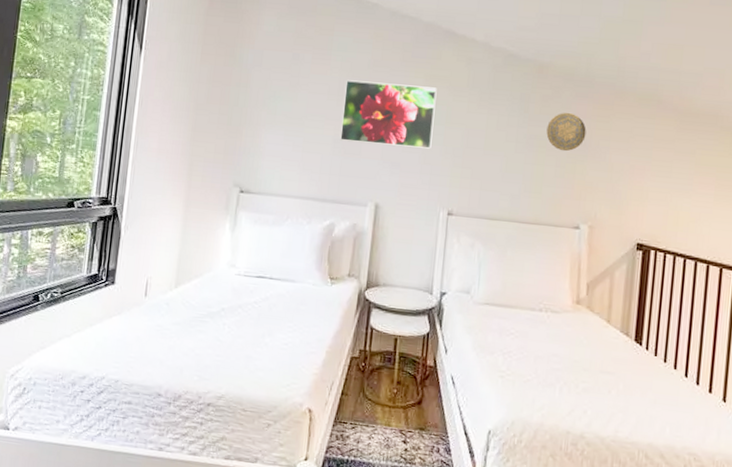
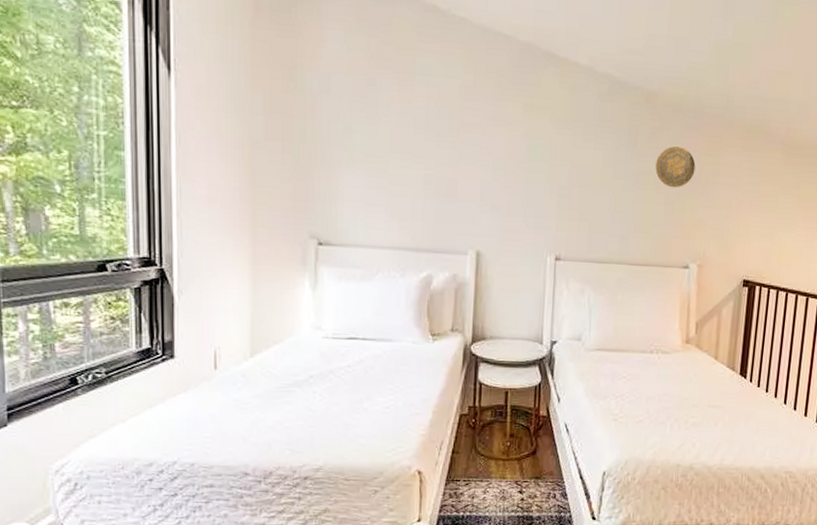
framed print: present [340,80,437,149] -> none [432,110,539,189]

